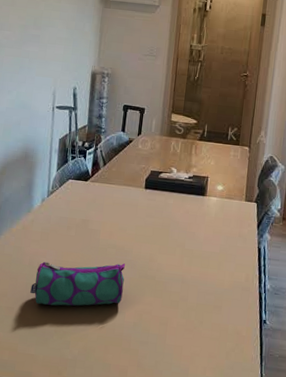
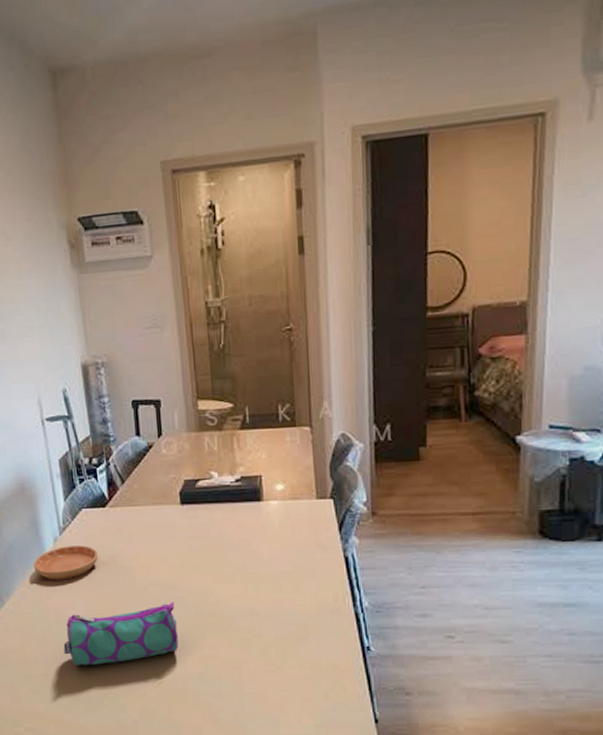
saucer: none [21,206,74,233] -> present [33,545,98,580]

